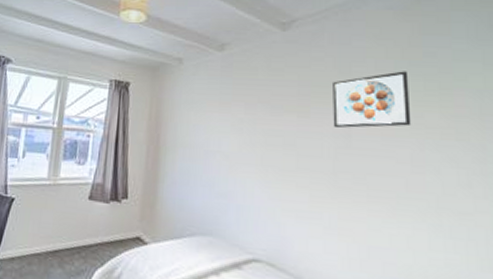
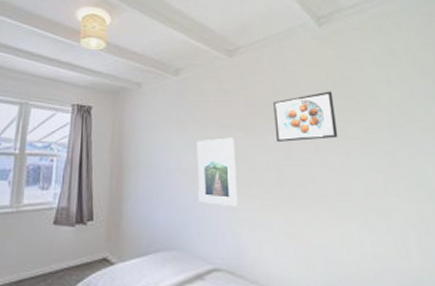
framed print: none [240,120,285,197] -> present [196,137,239,208]

